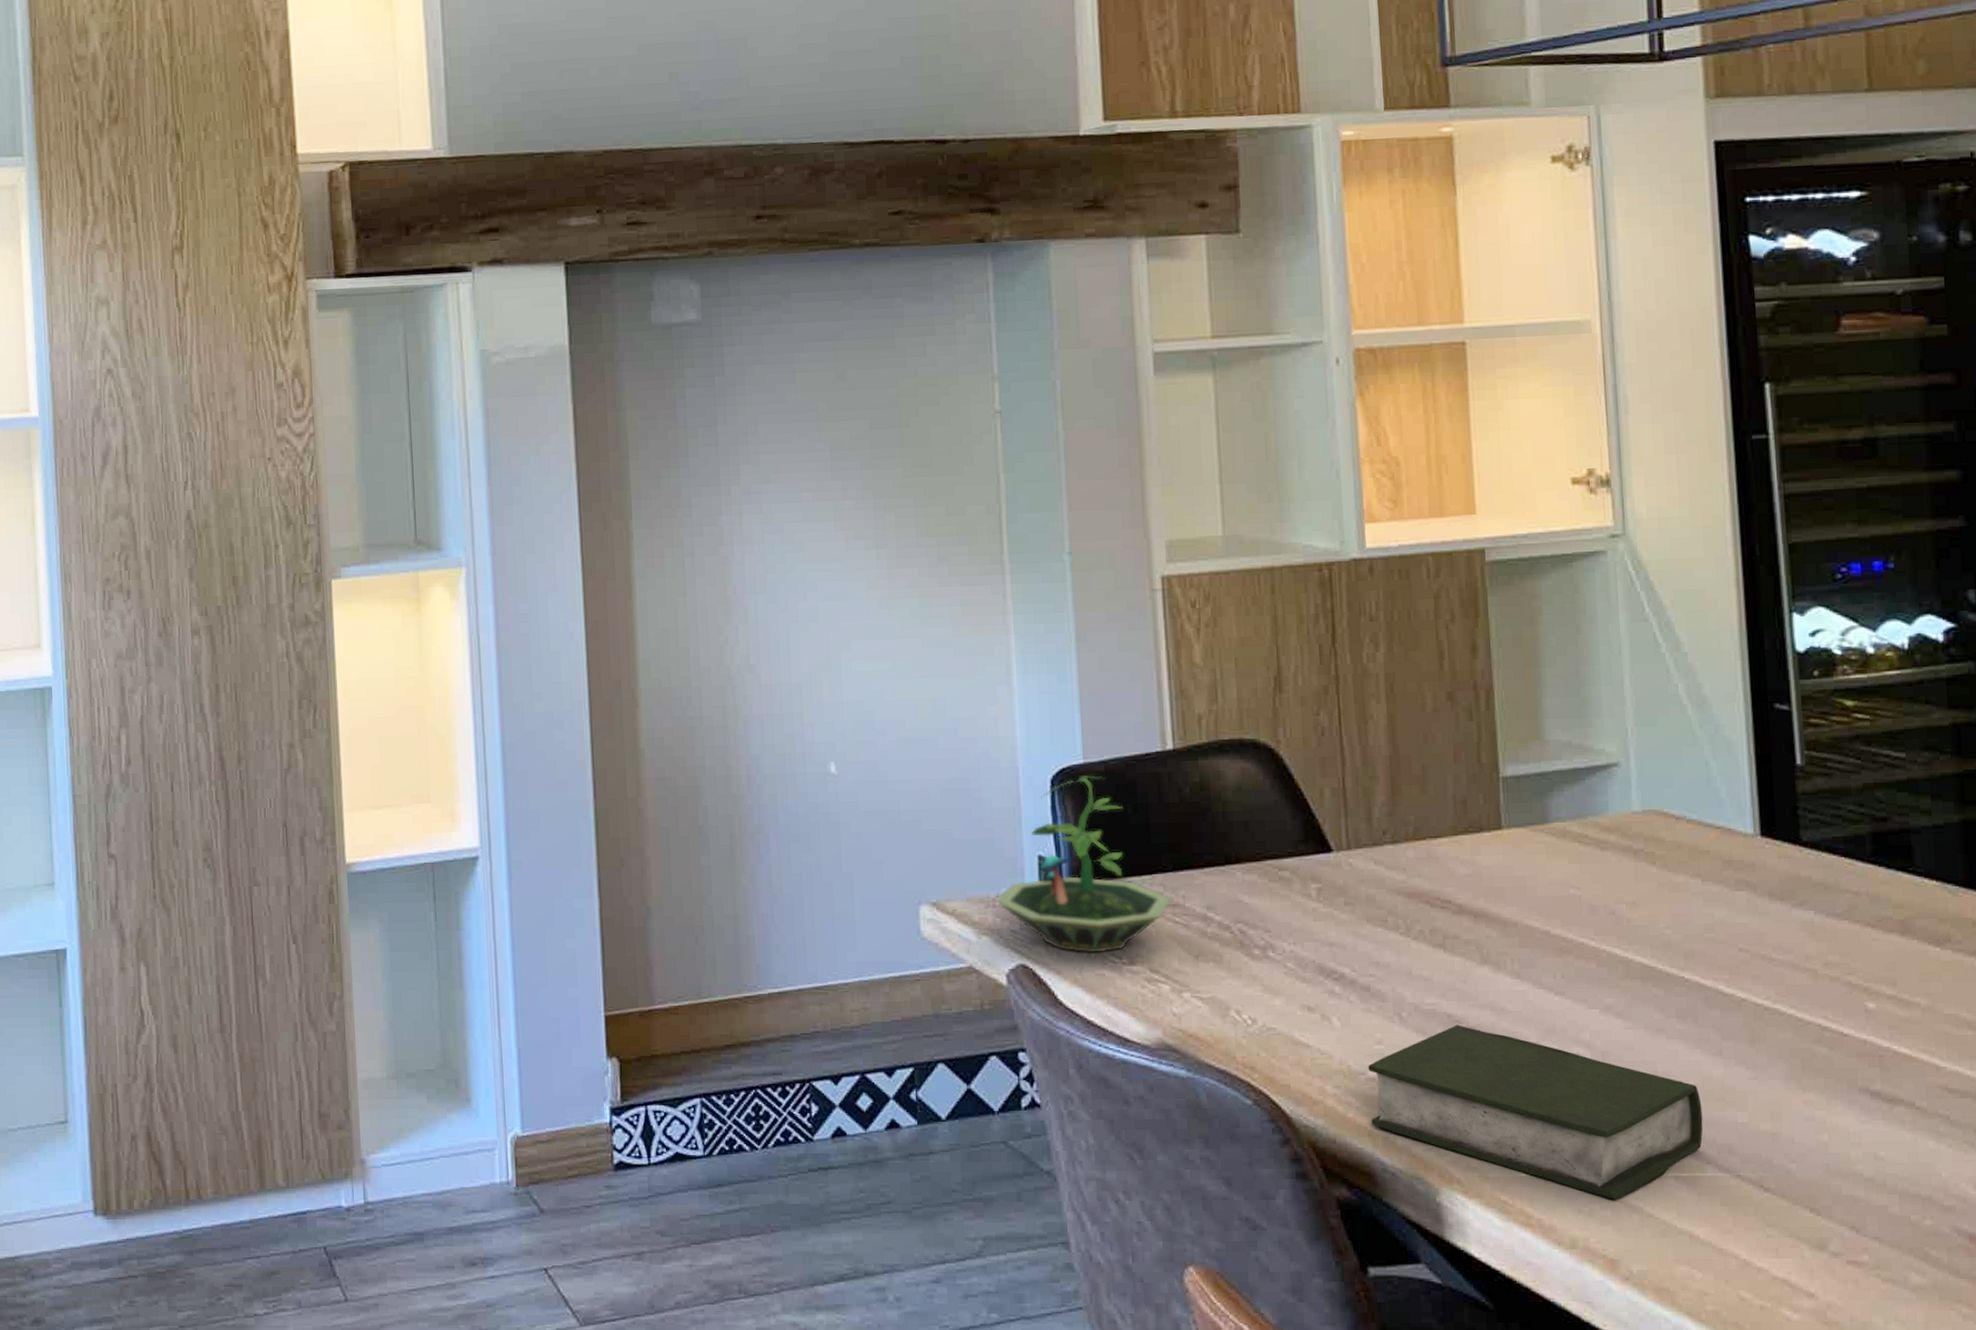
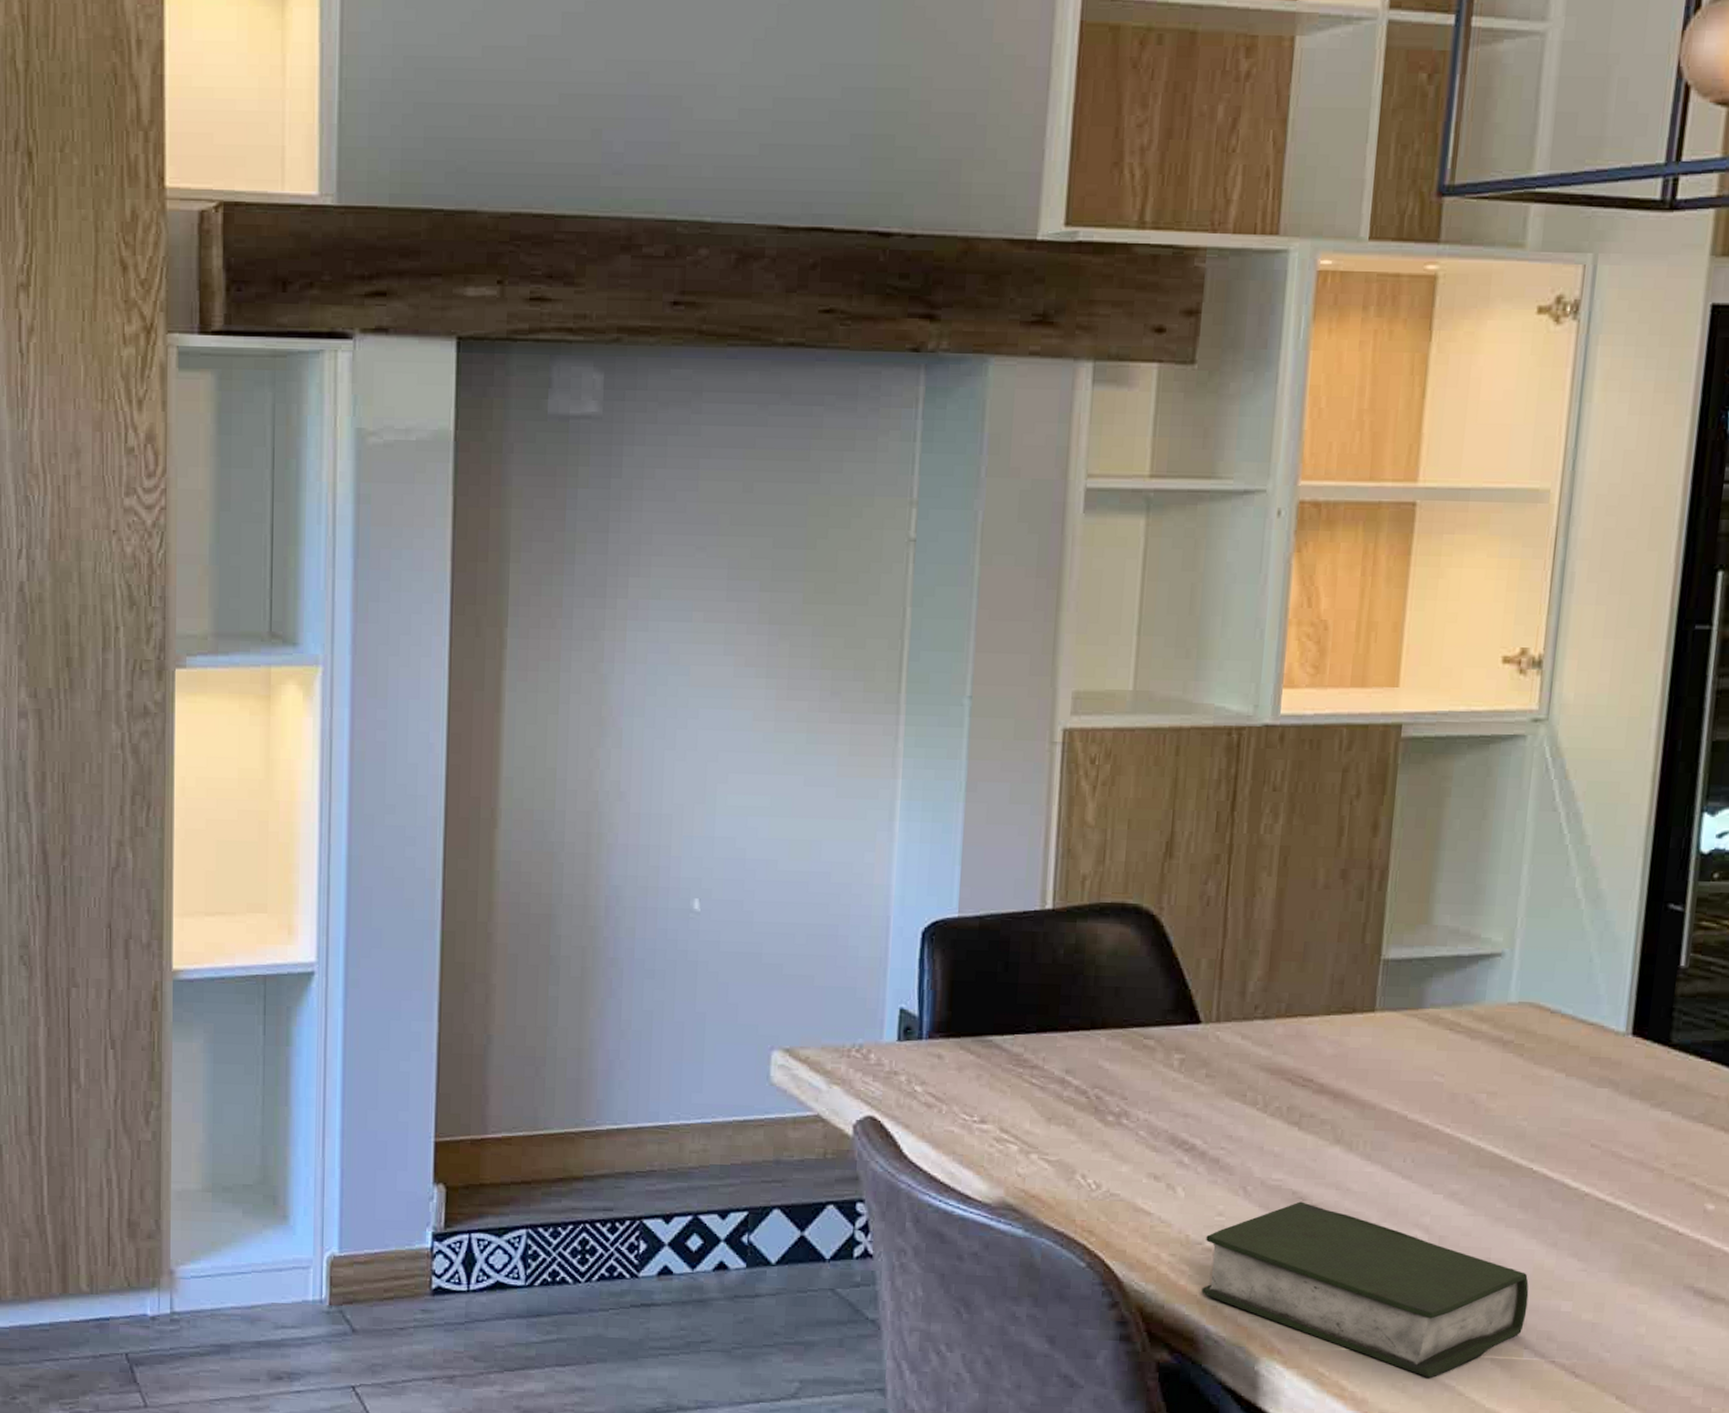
terrarium: present [995,775,1172,953] -> none [850,930,1031,1110]

